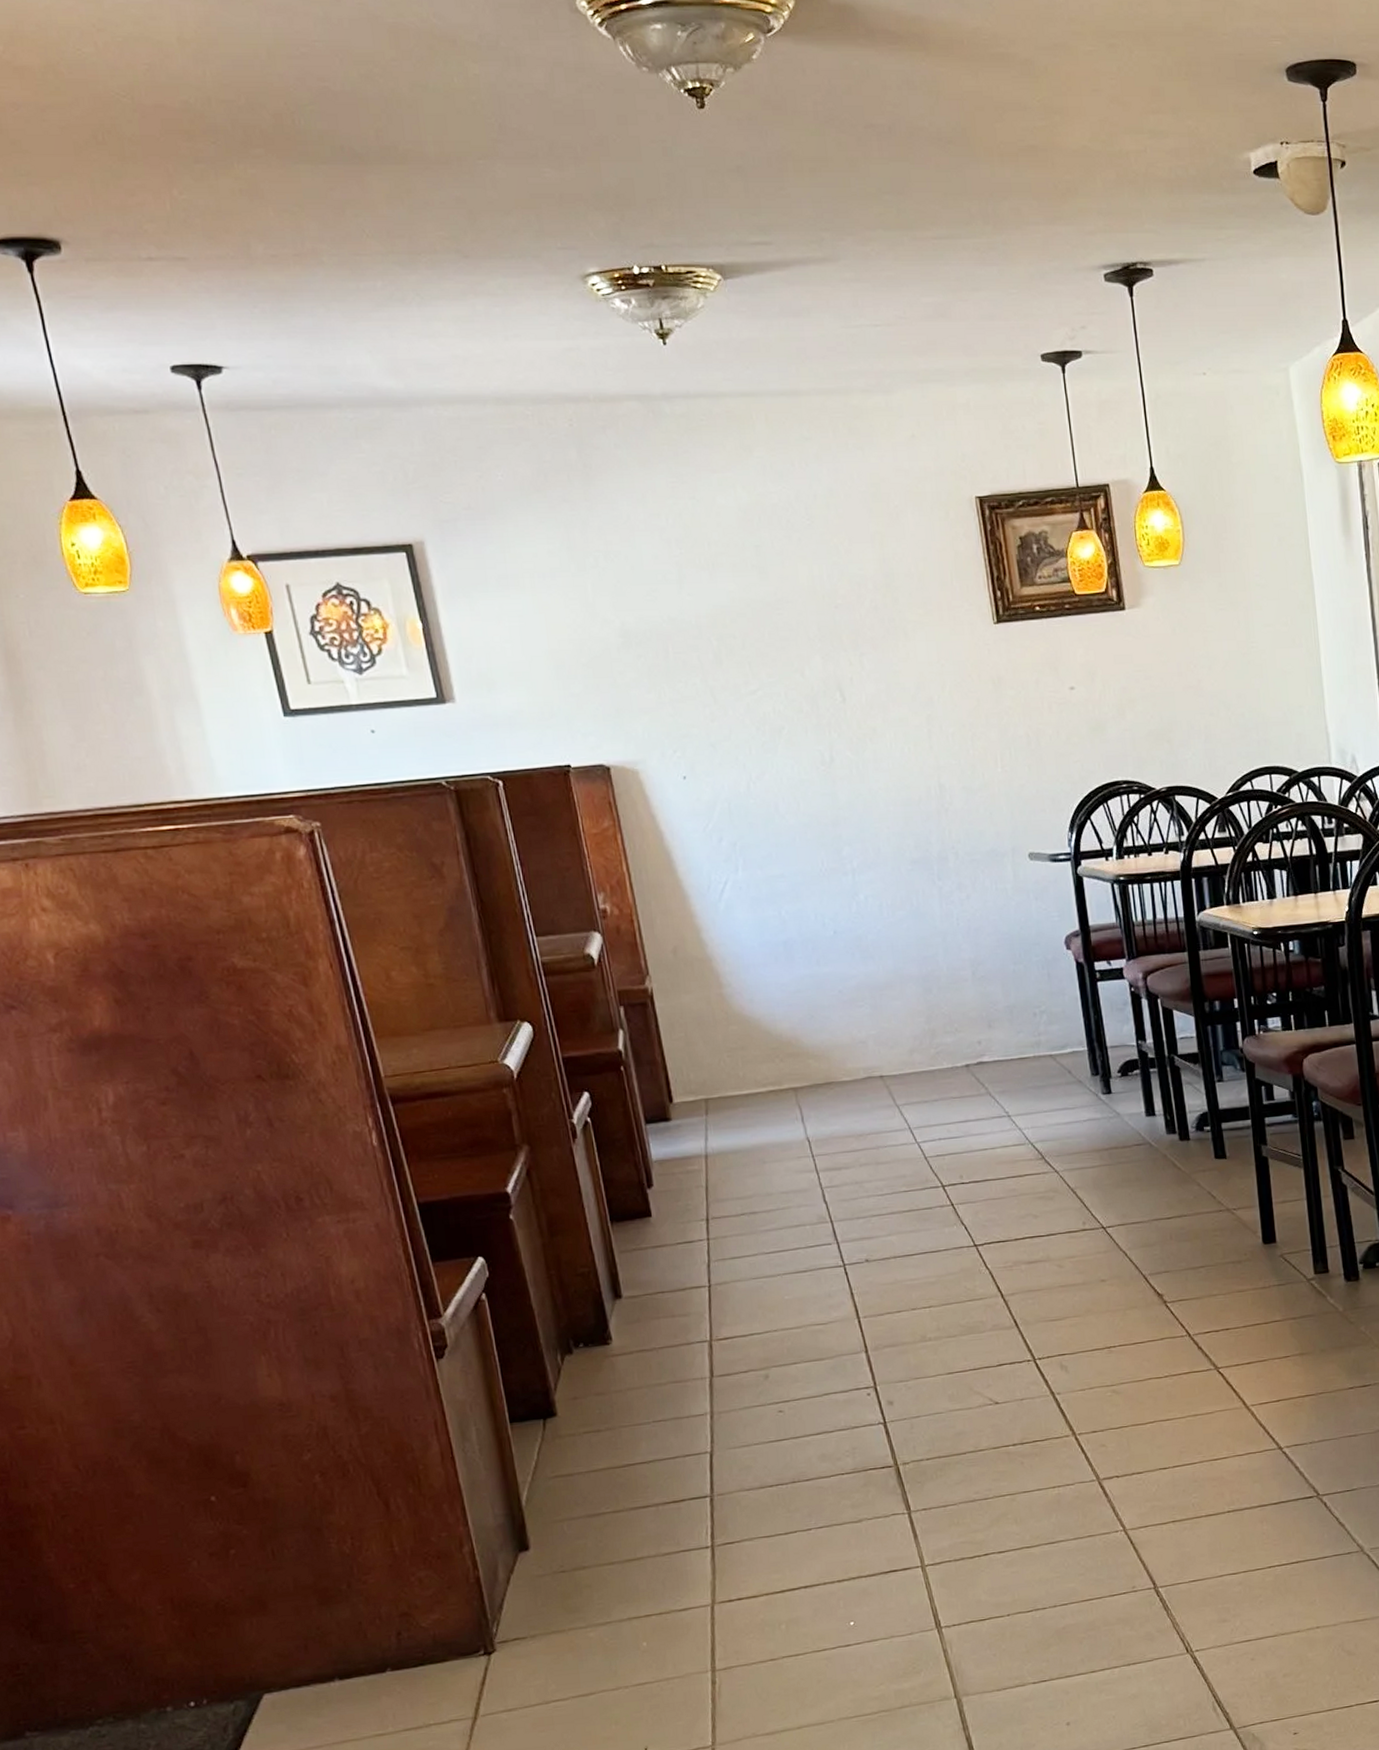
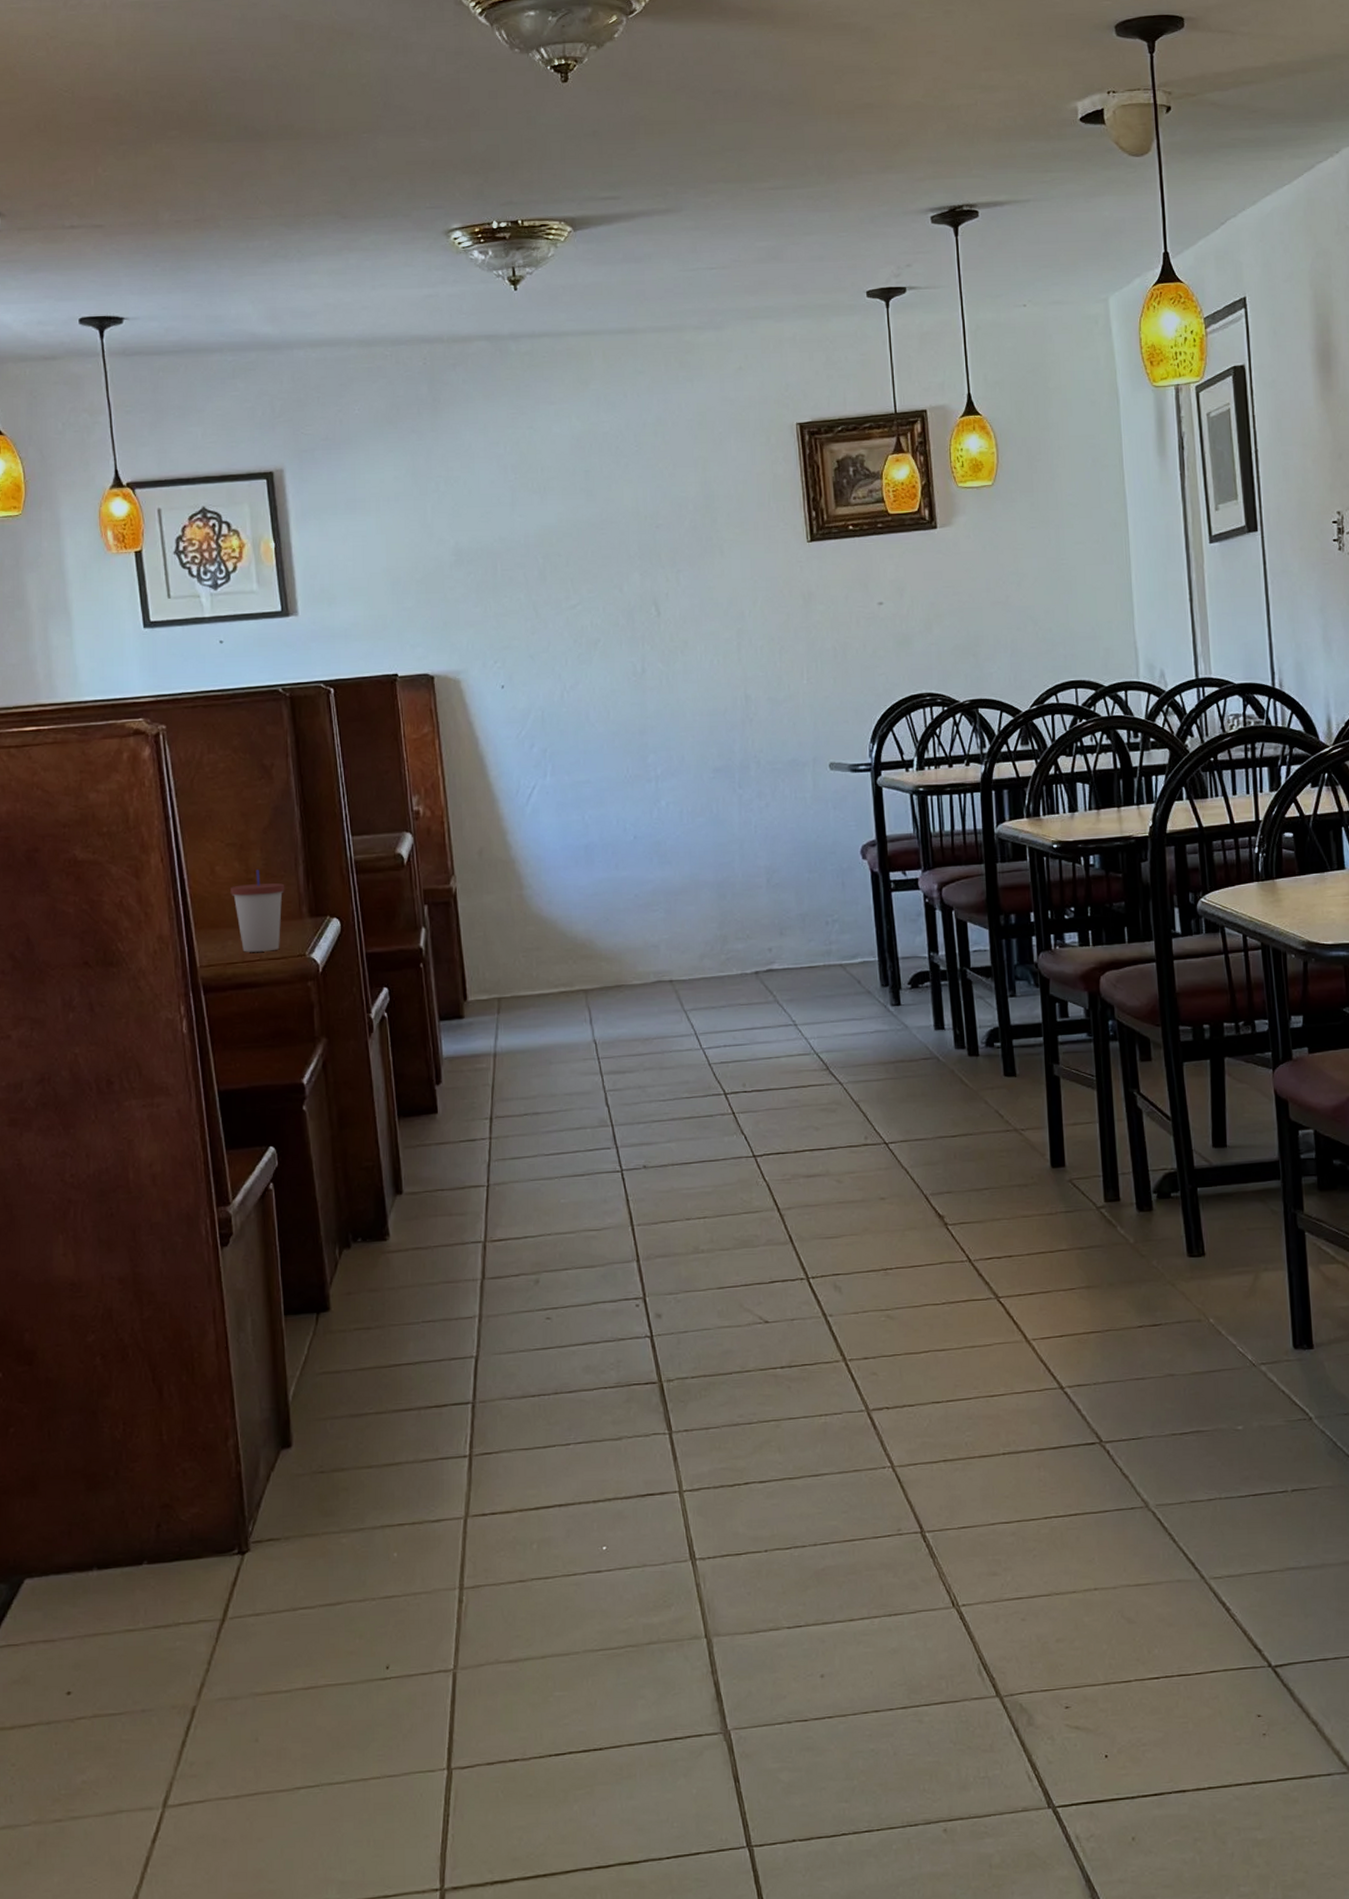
cup: none [410,974,470,1061] -> present [230,869,285,952]

